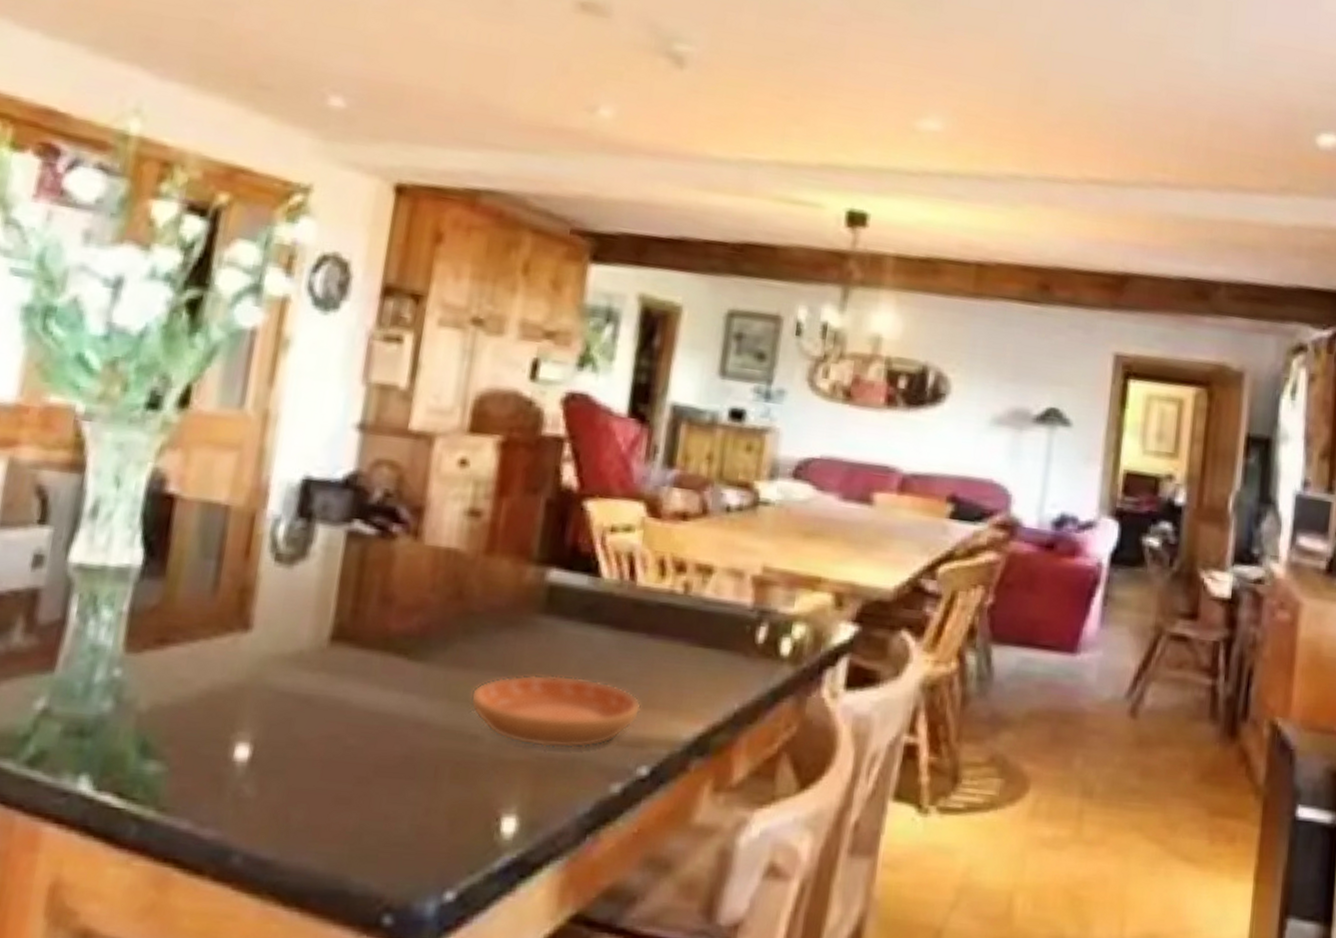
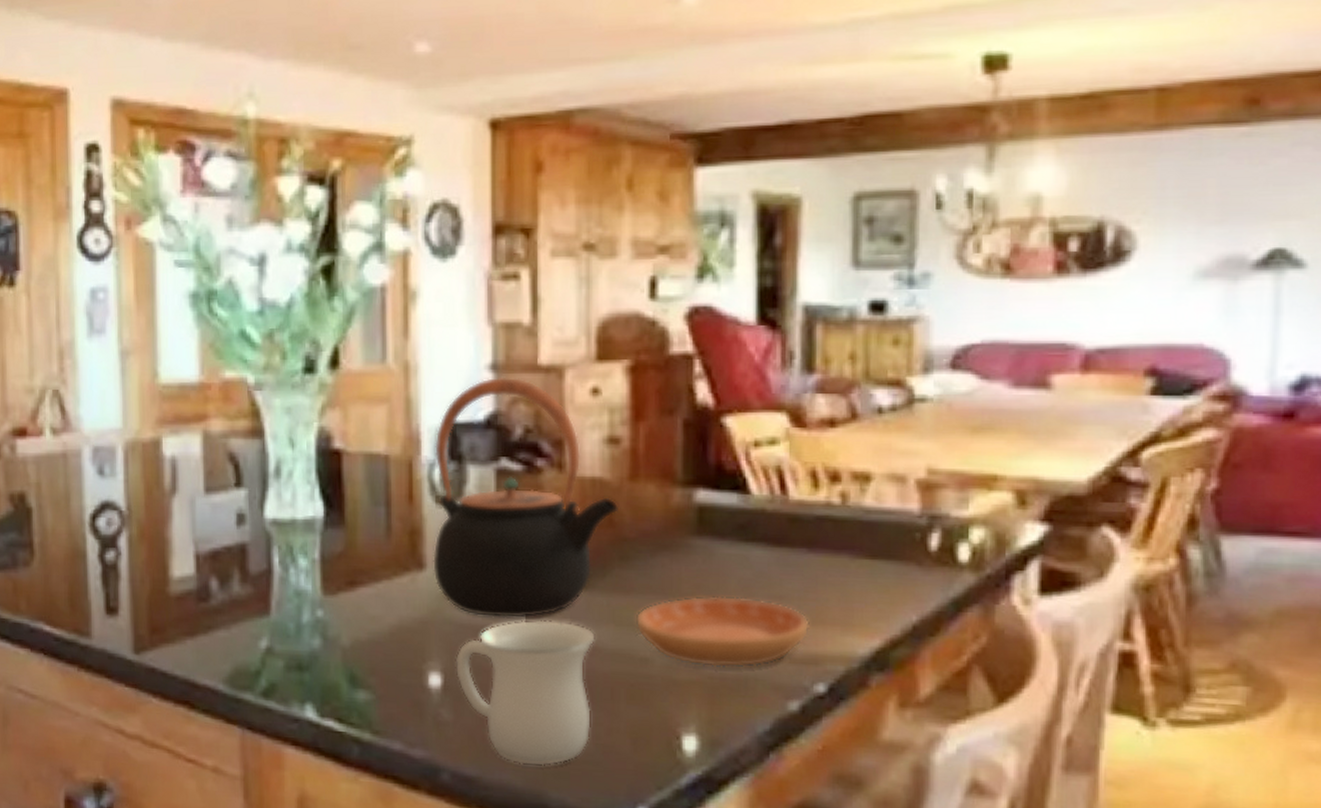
teapot: none [259,437,471,689] -> present [433,377,620,619]
mug: none [267,690,427,849] -> present [455,620,595,766]

